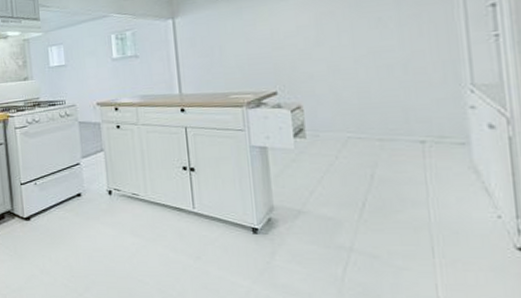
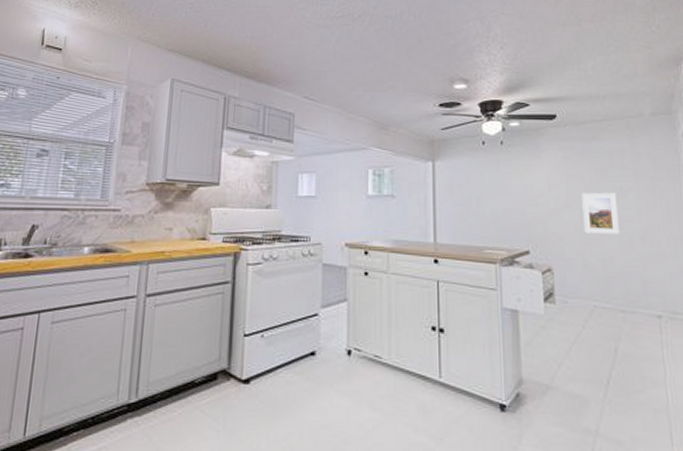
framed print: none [333,24,379,69] -> present [581,192,621,234]

